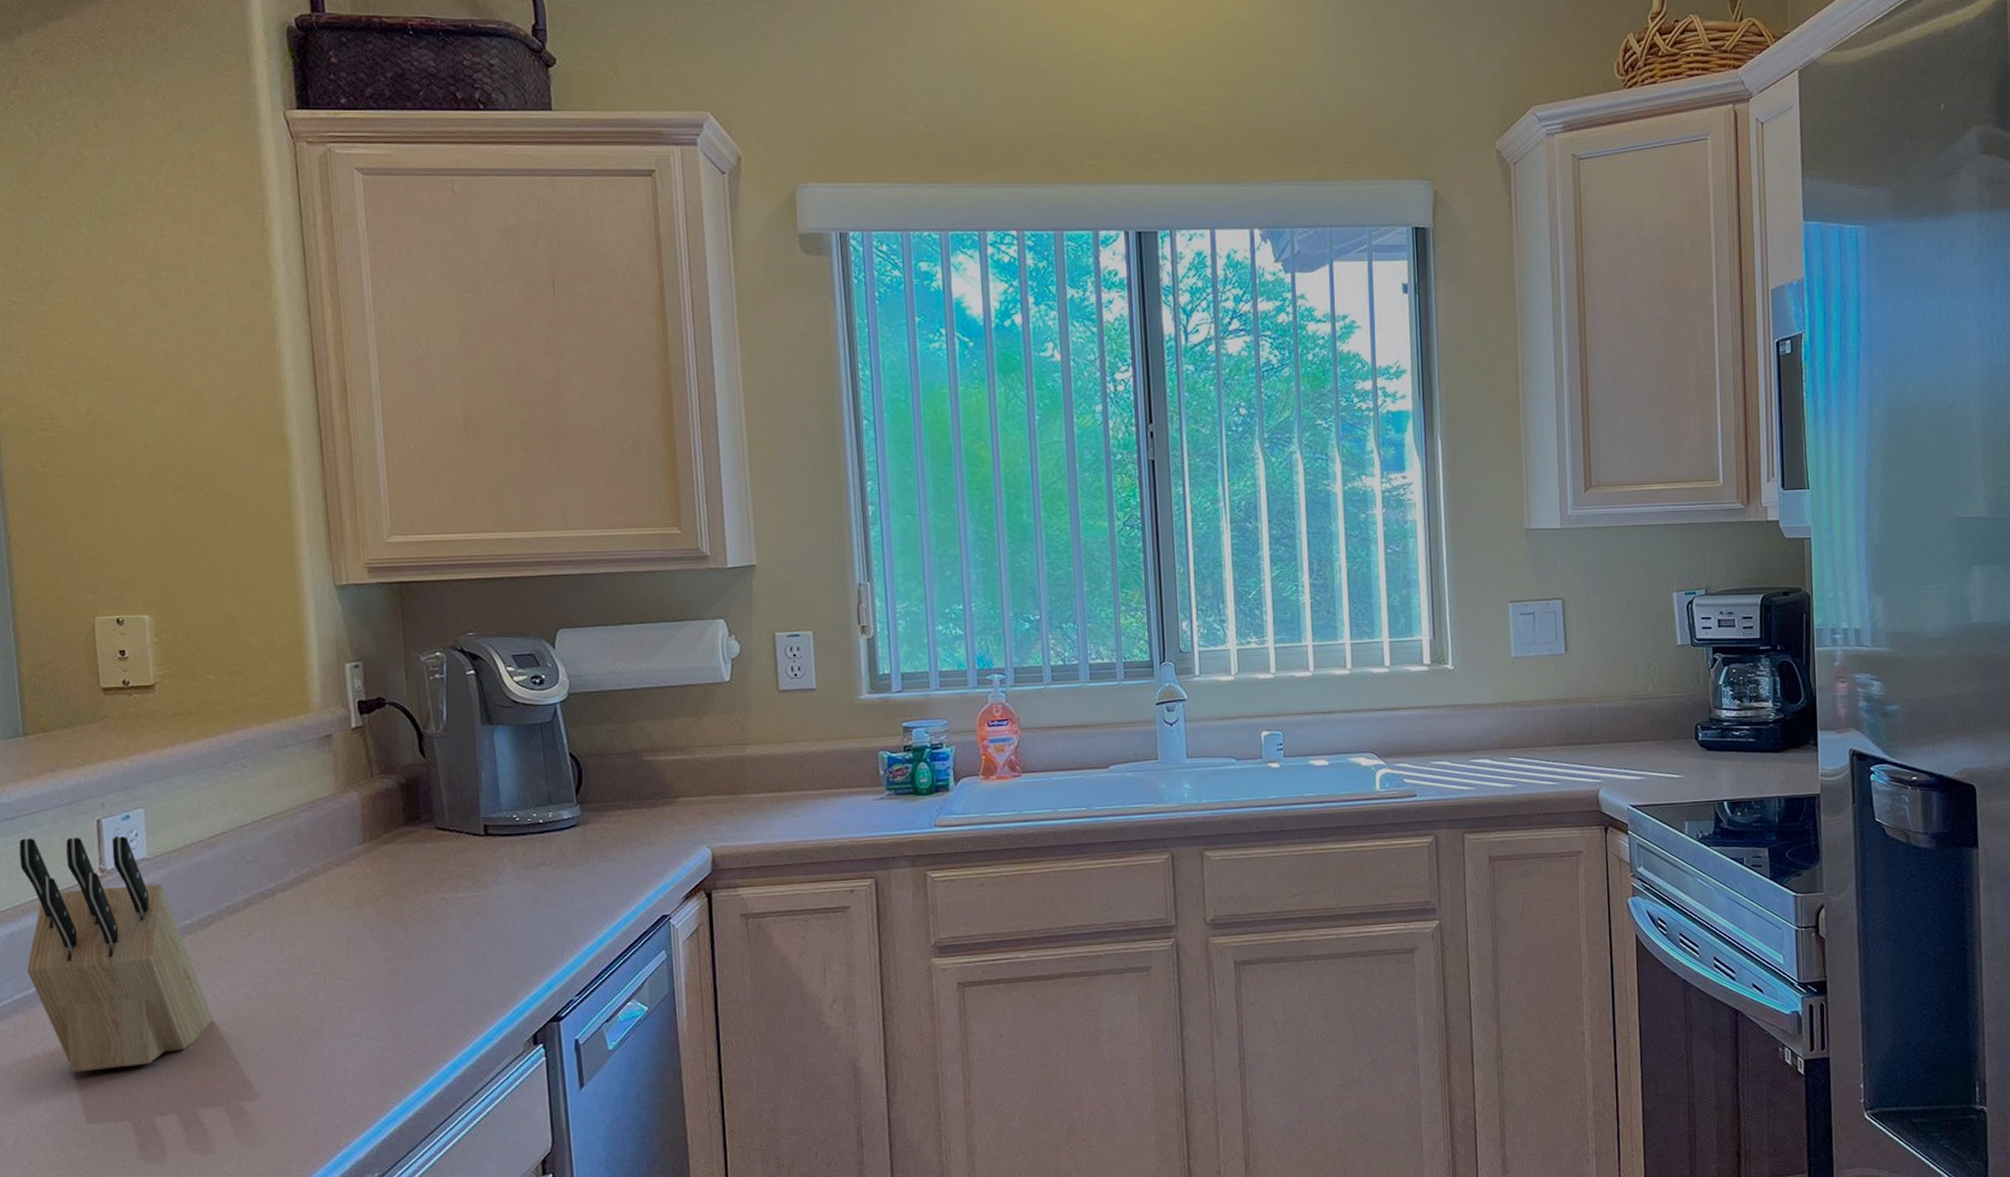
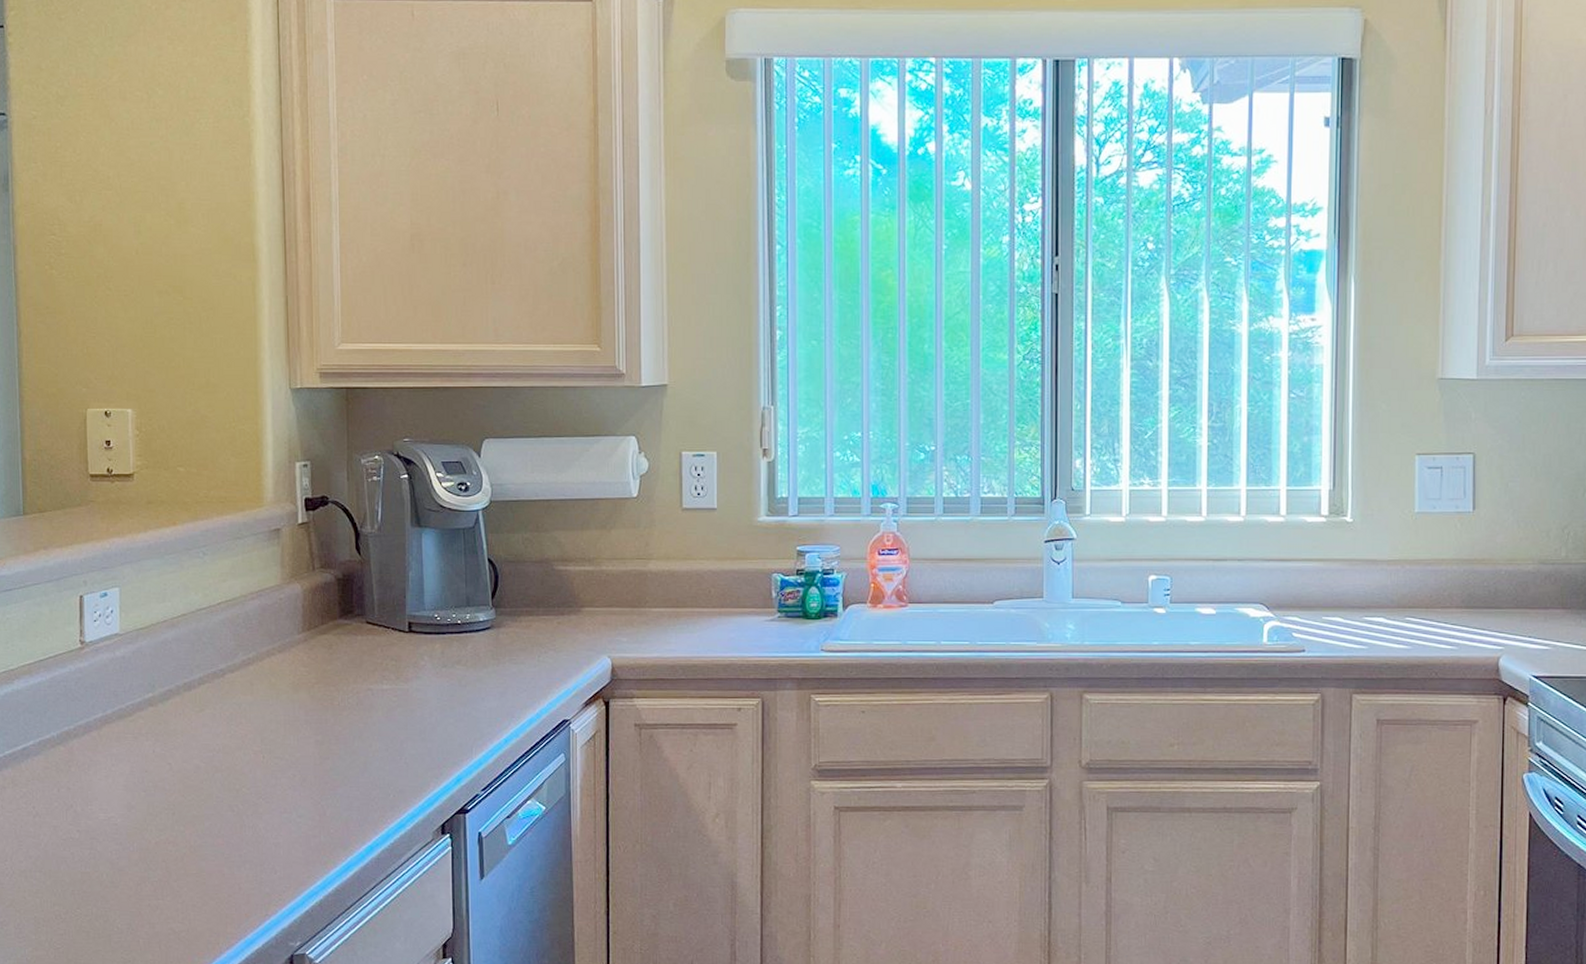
knife block: present [19,836,213,1073] -> none [15,608,167,826]

